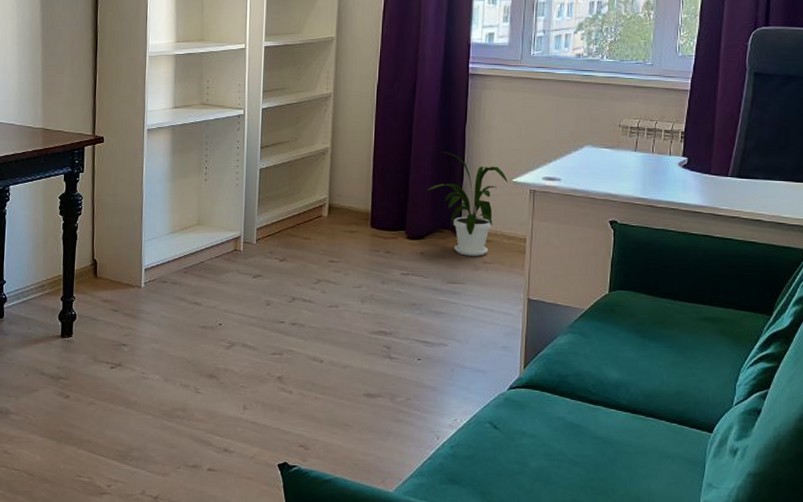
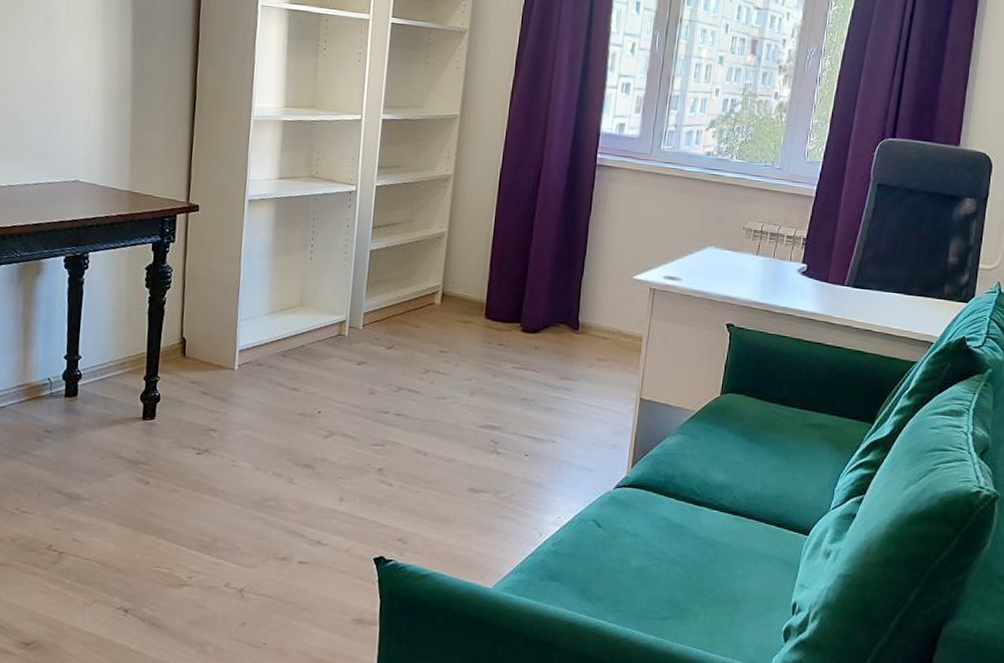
house plant: present [426,152,508,256] -> none [545,243,629,353]

